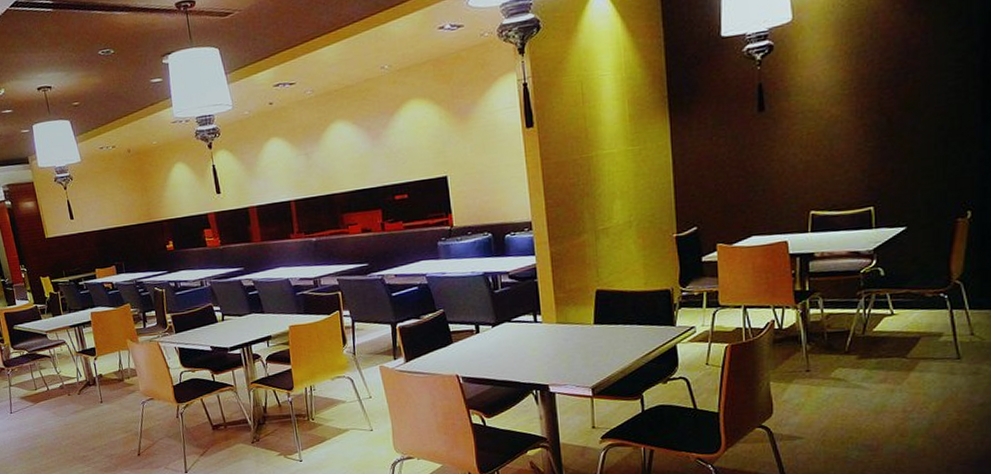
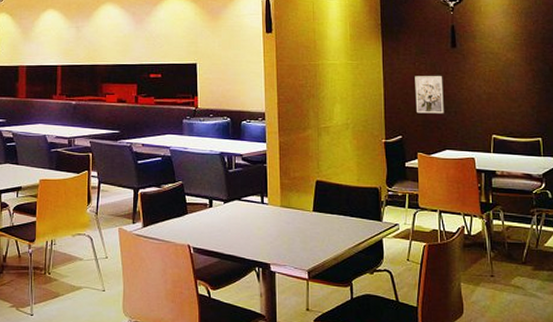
wall art: none [712,149,749,198] -> present [415,76,444,114]

